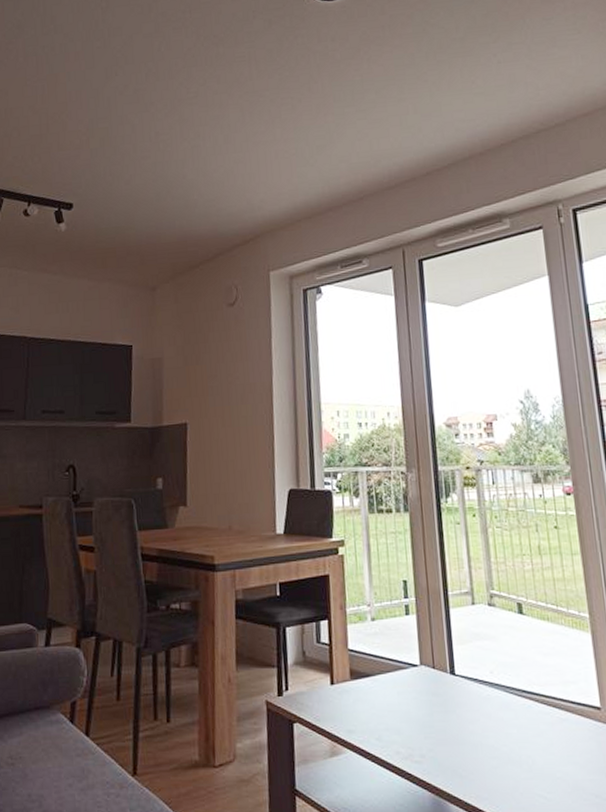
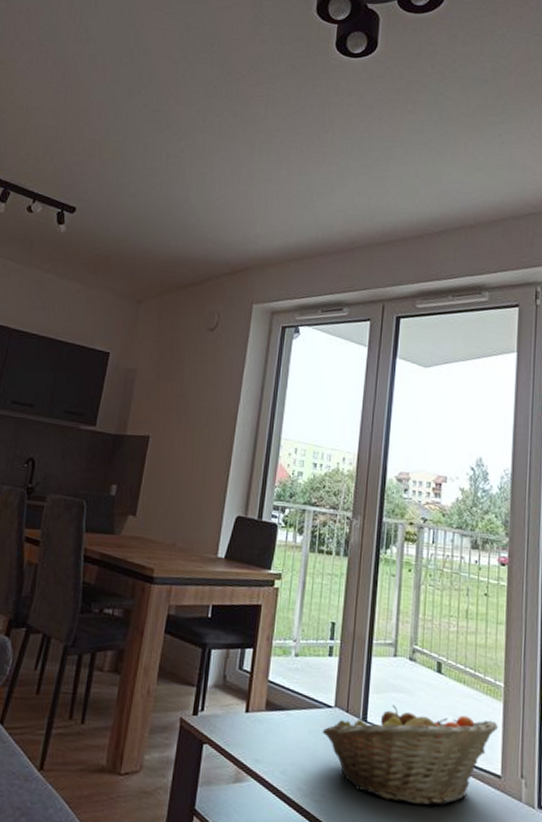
fruit basket: none [411,652,590,750] -> present [322,705,499,806]

